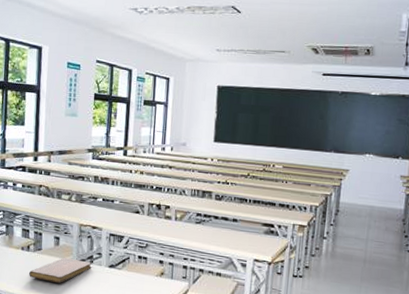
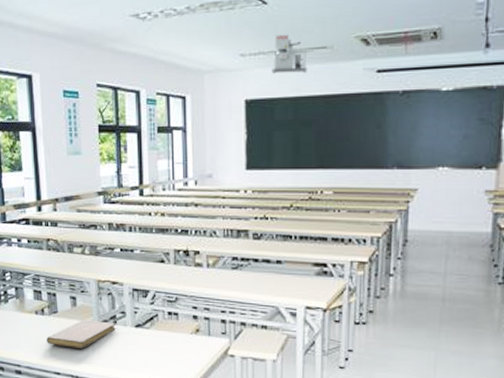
projector: none [241,37,269,70] -> present [272,34,308,74]

